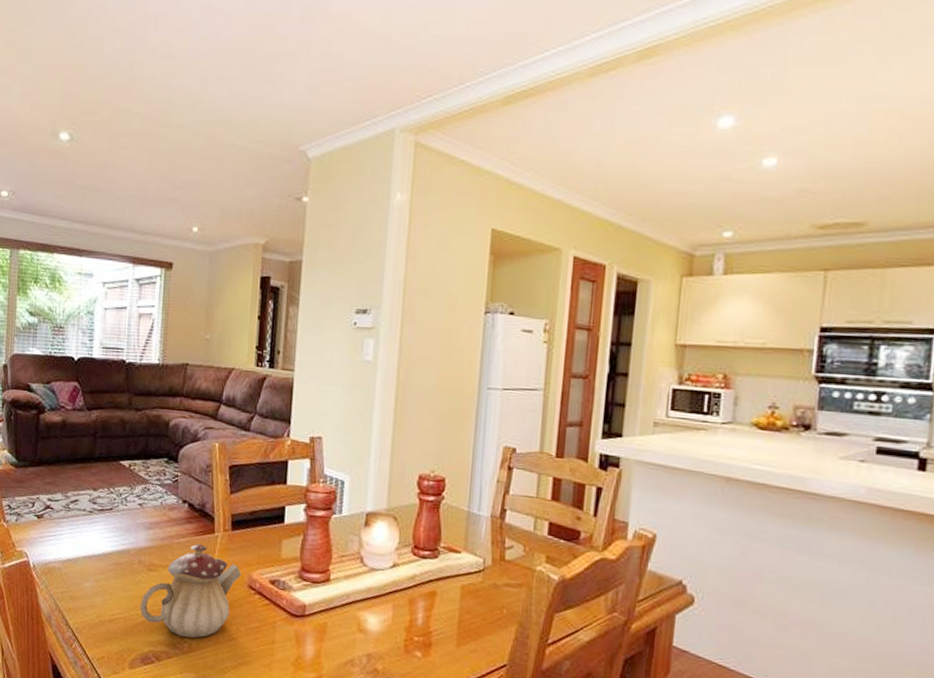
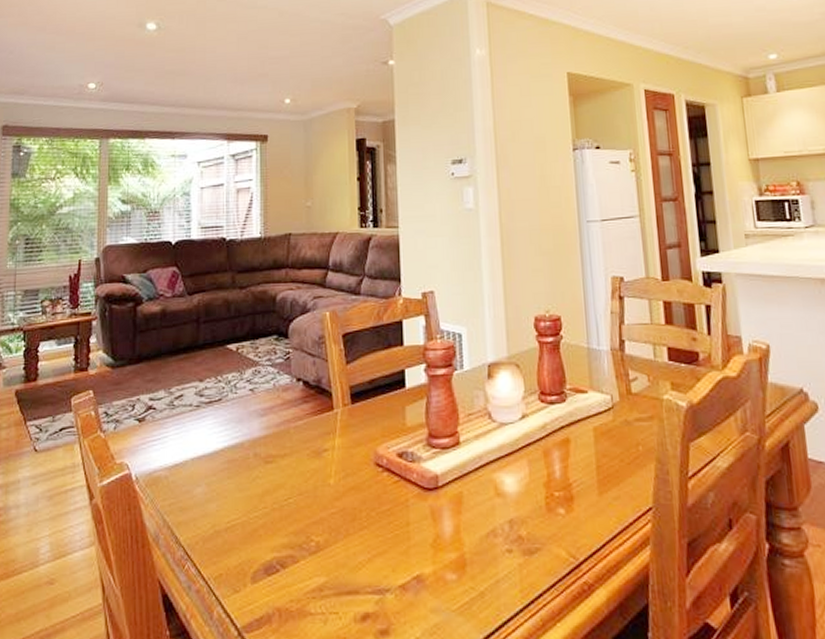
teapot: present [140,543,241,638] -> none [259,424,366,534]

